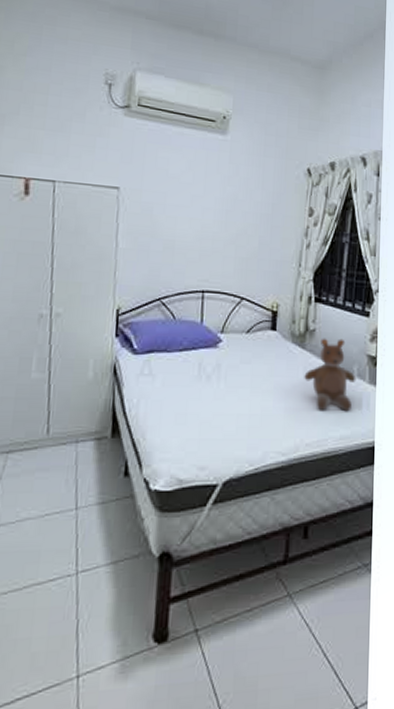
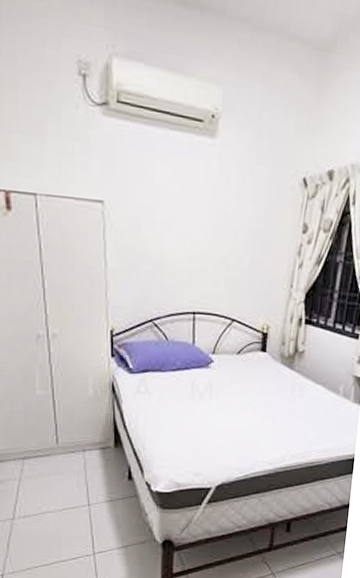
teddy bear: present [304,338,356,410] -> none [292,359,342,427]

